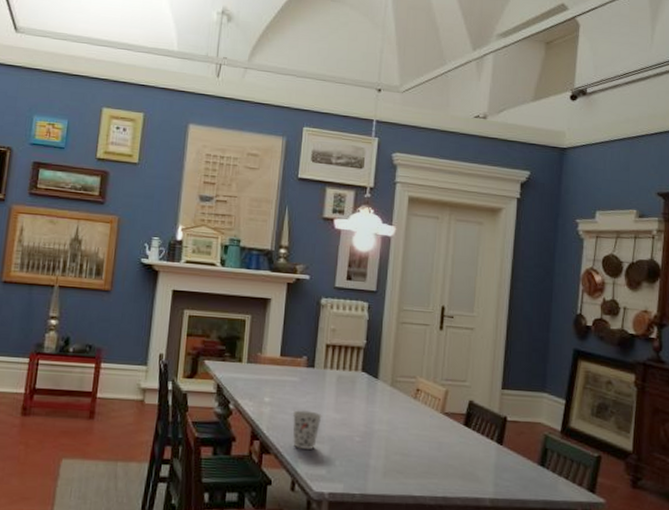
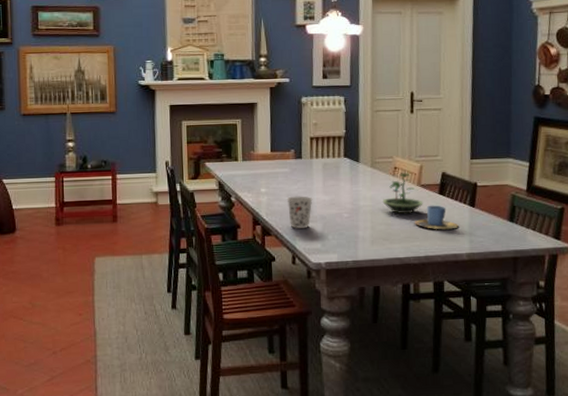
terrarium: none [400,396,446,445] -> present [382,173,423,215]
cup: none [433,437,483,468] -> present [414,205,459,230]

